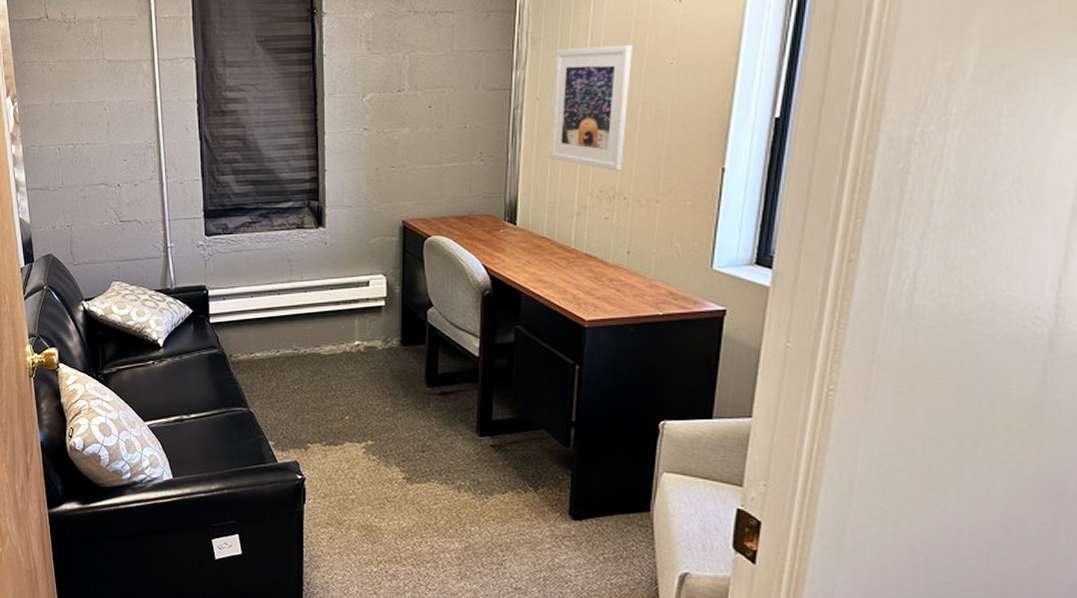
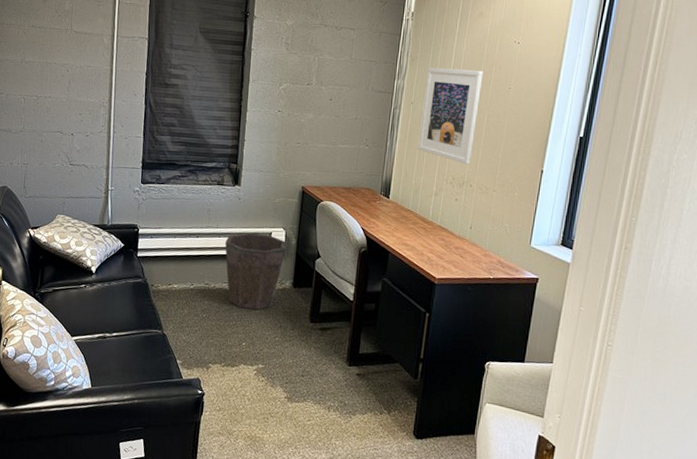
waste bin: none [313,284,390,376] -> present [225,233,287,310]

